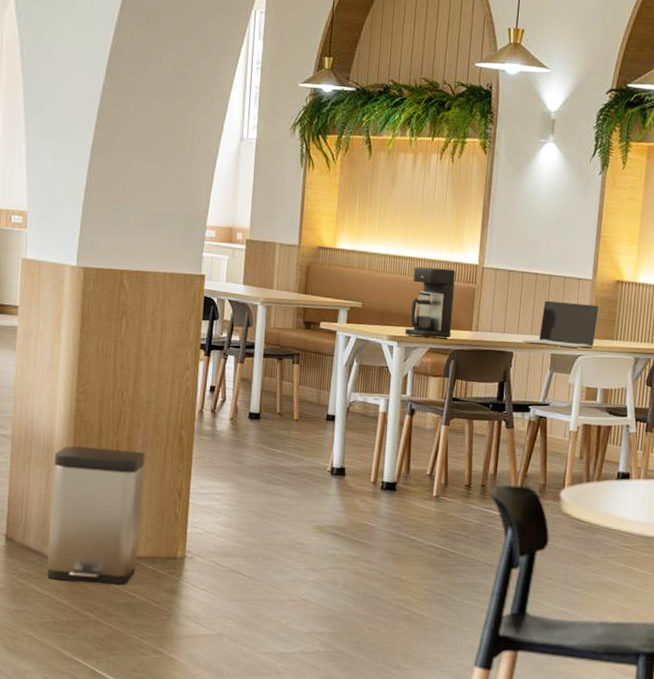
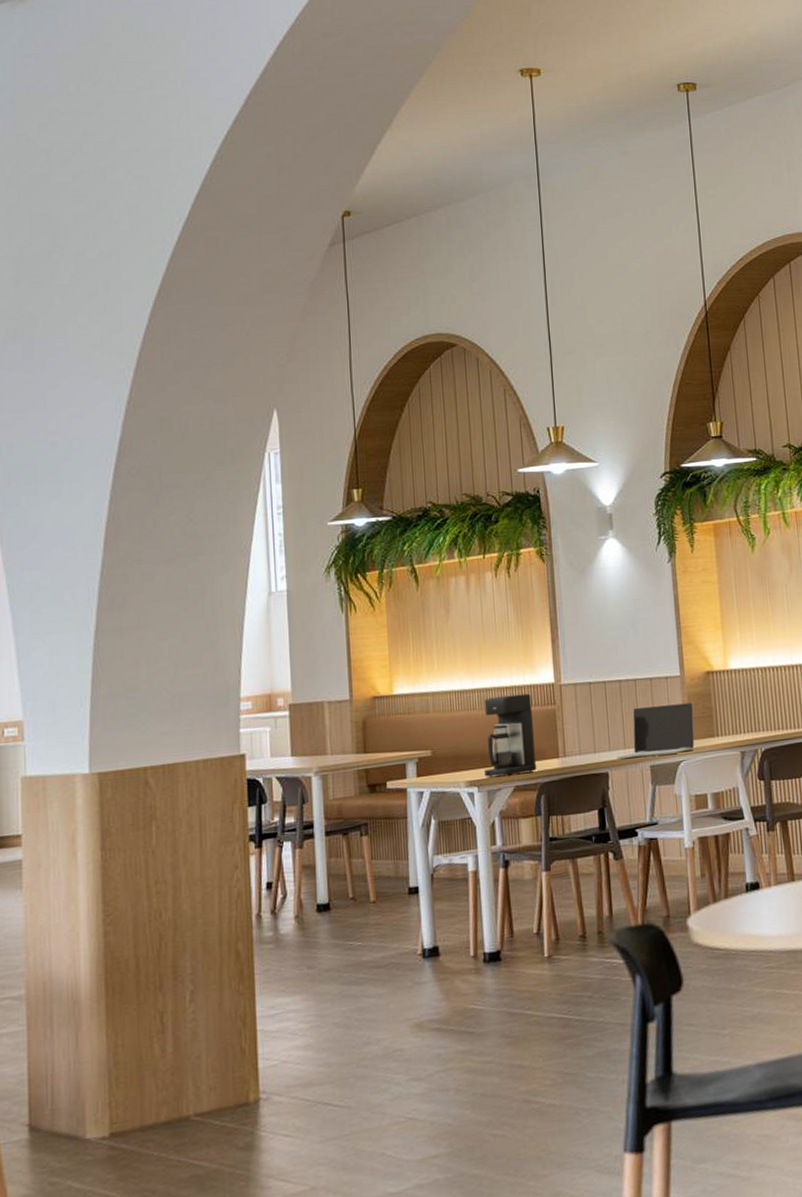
pedal bin: present [47,446,145,585] -> none [82,980,200,1168]

